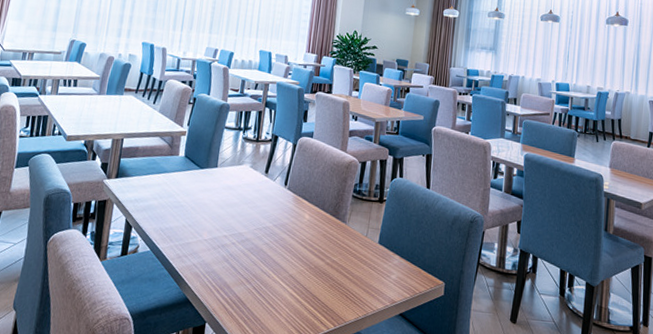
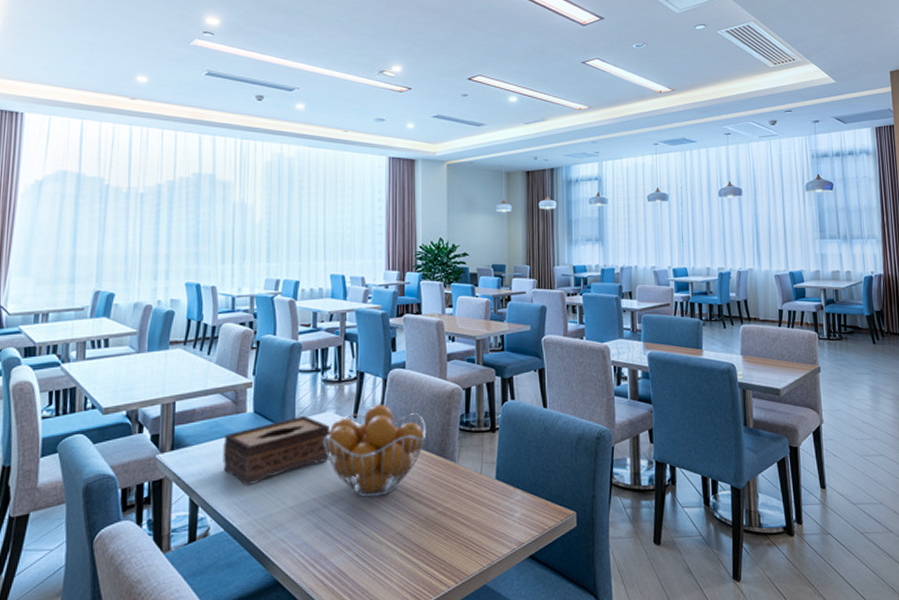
tissue box: none [155,165,245,217] -> present [223,415,330,486]
fruit basket: none [237,164,325,242] -> present [322,404,427,497]

